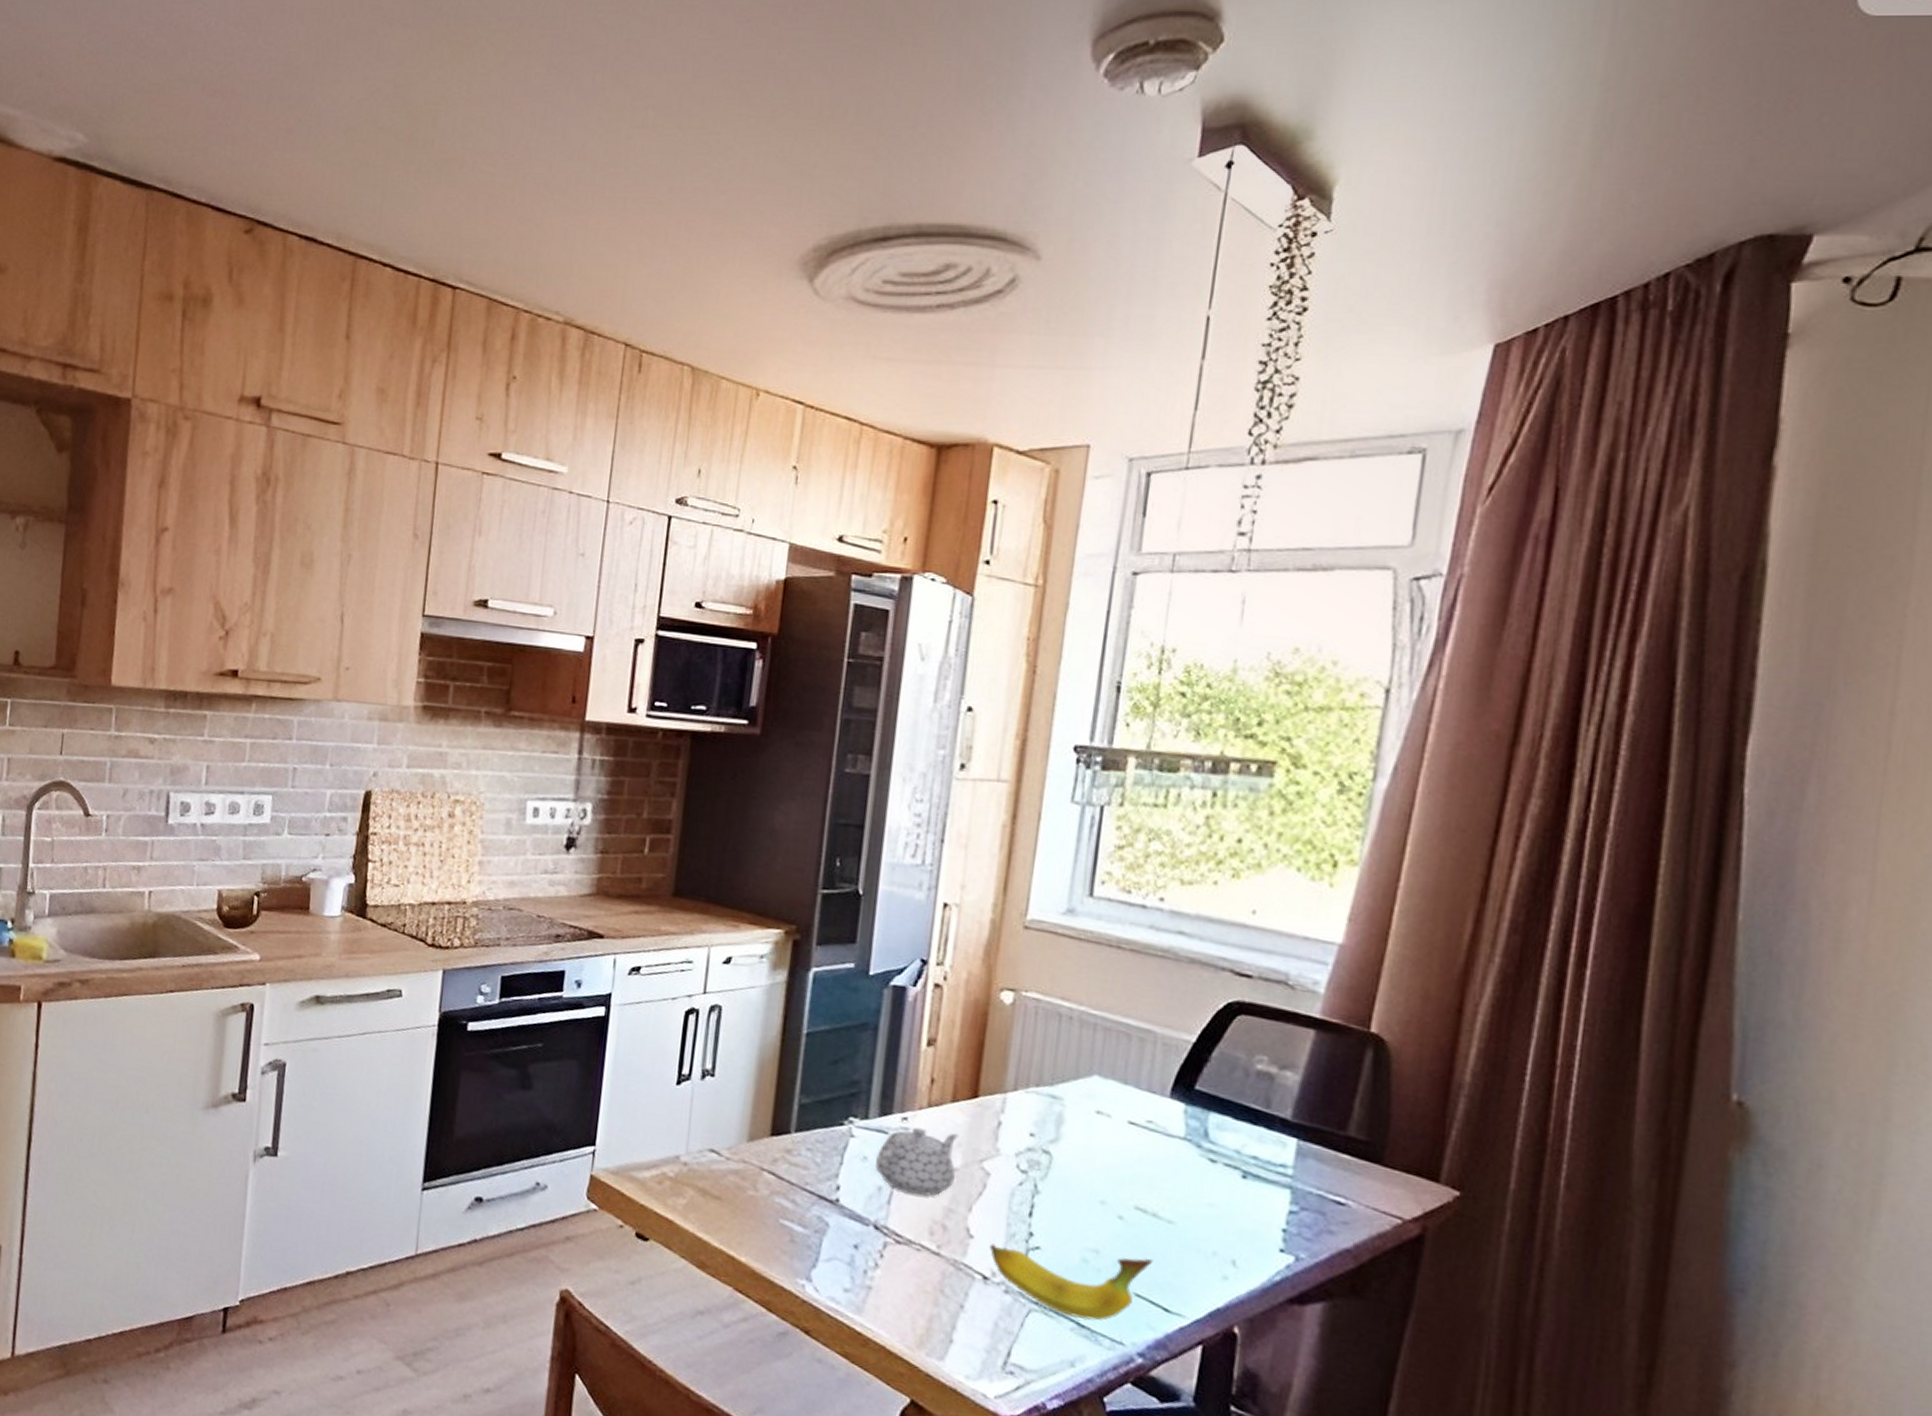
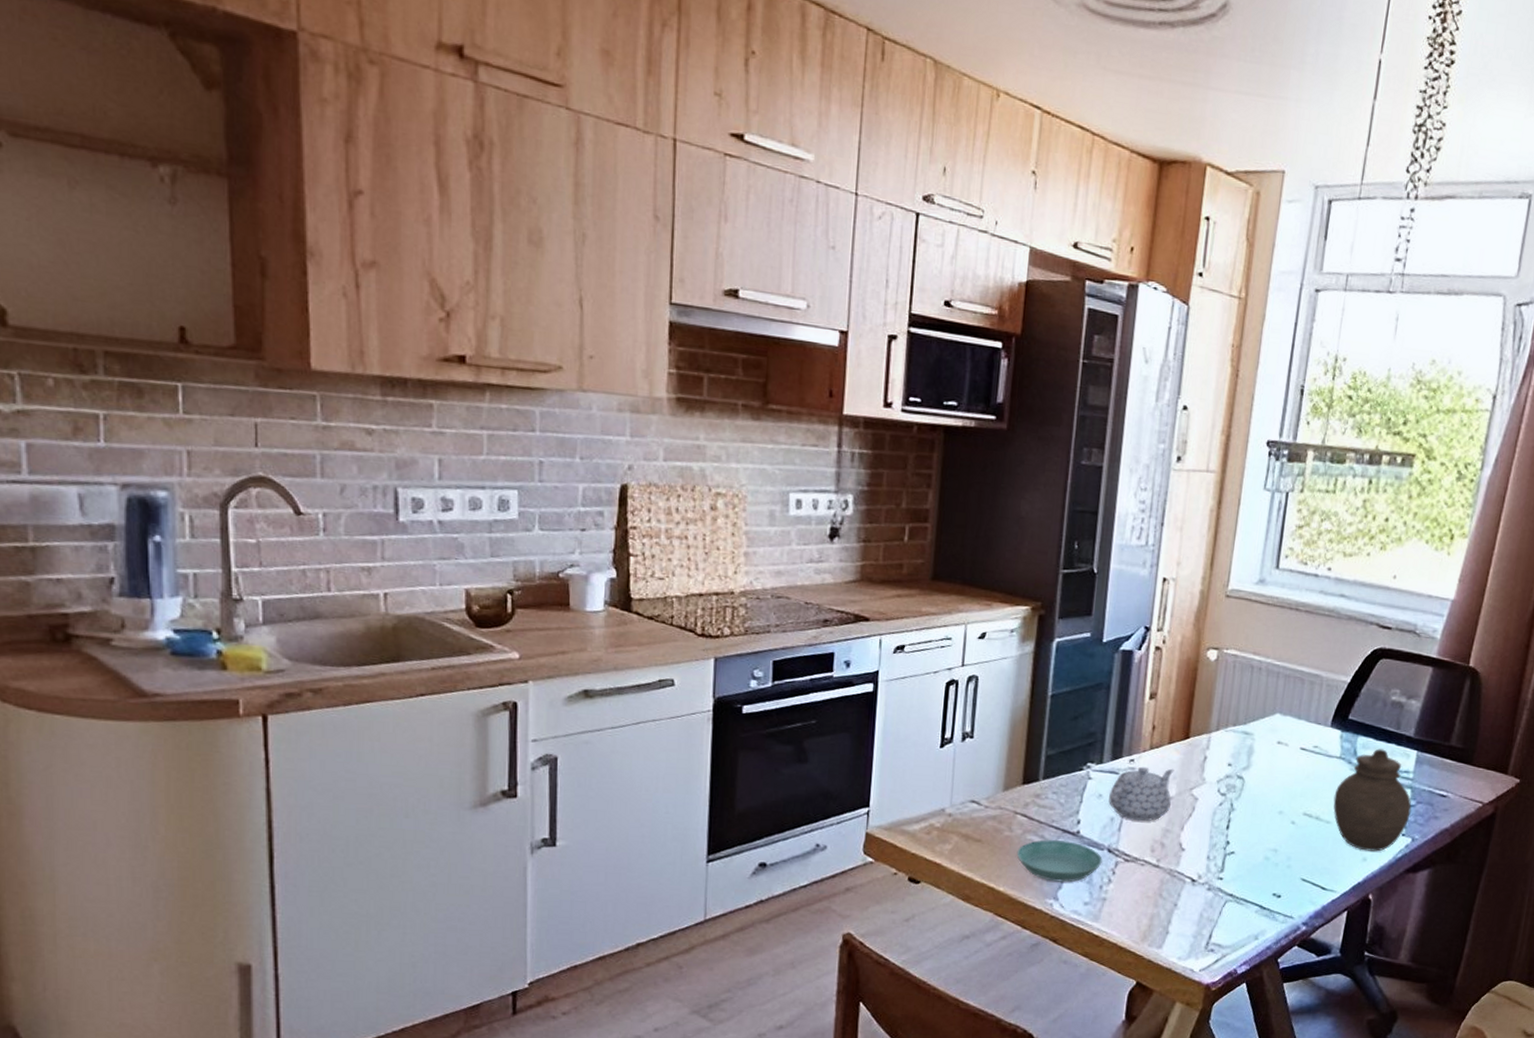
saucer: none [762,1205,868,1261] -> present [1016,839,1103,883]
fruit: present [989,1243,1154,1321] -> none [1196,852,1316,904]
jar: none [1176,1131,1293,1269] -> present [1333,749,1412,852]

